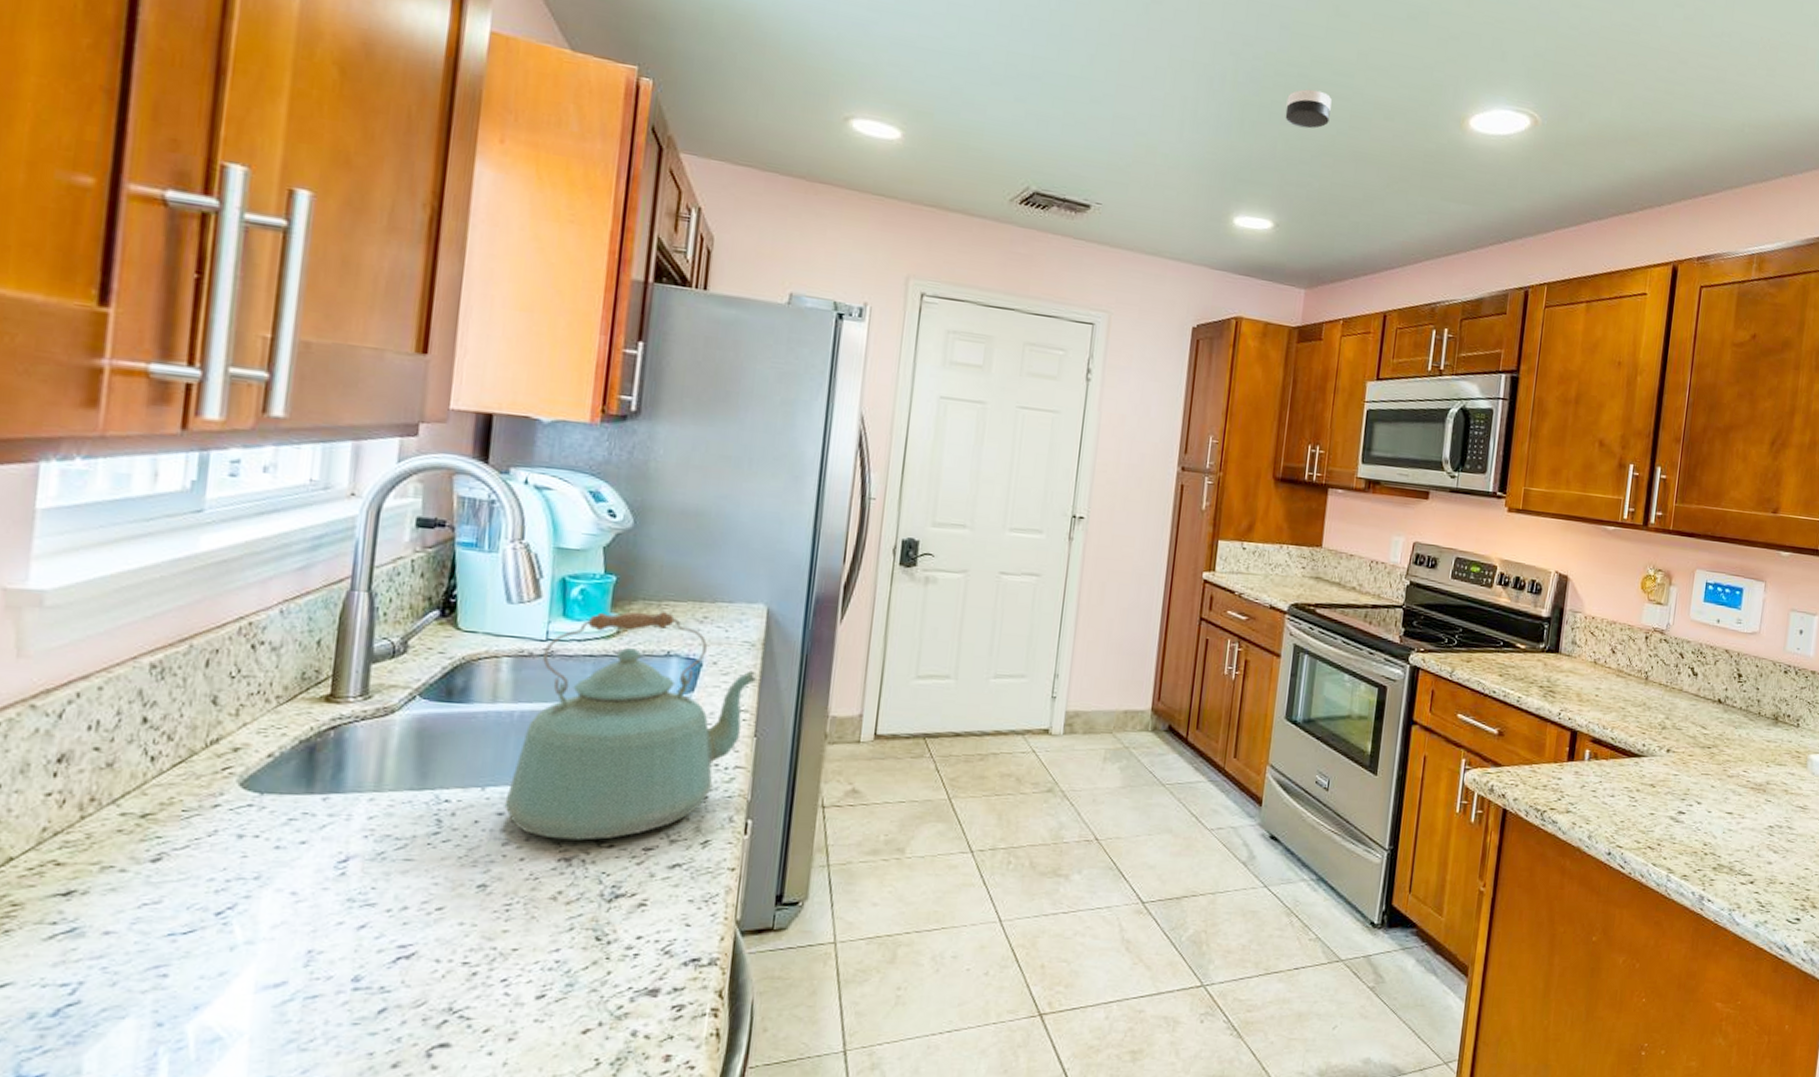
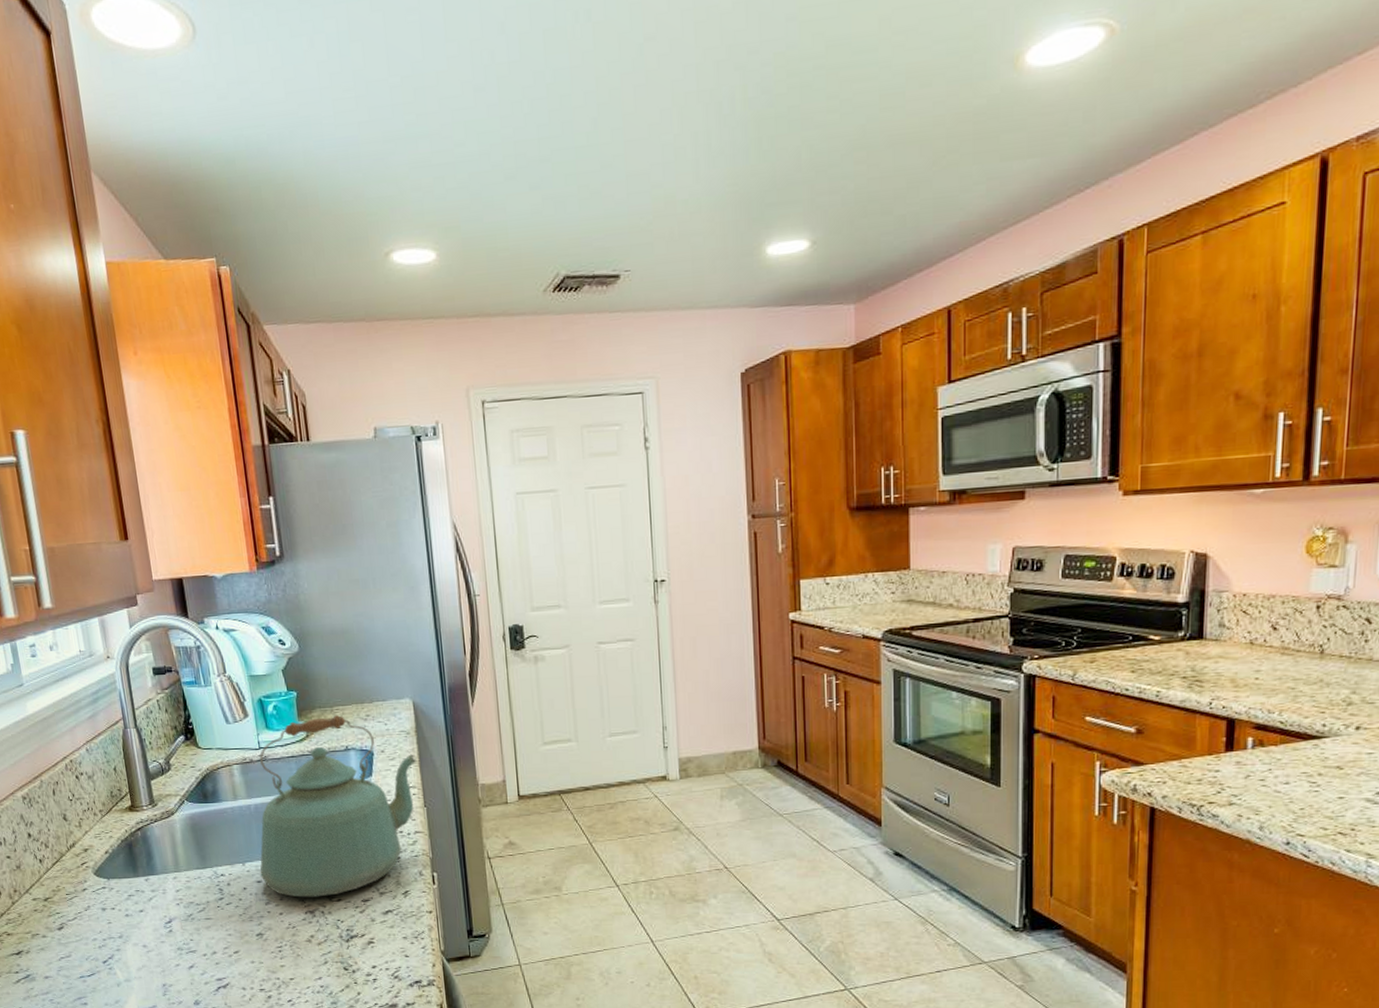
smoke detector: present [1285,89,1332,129] -> none [805,78,856,128]

